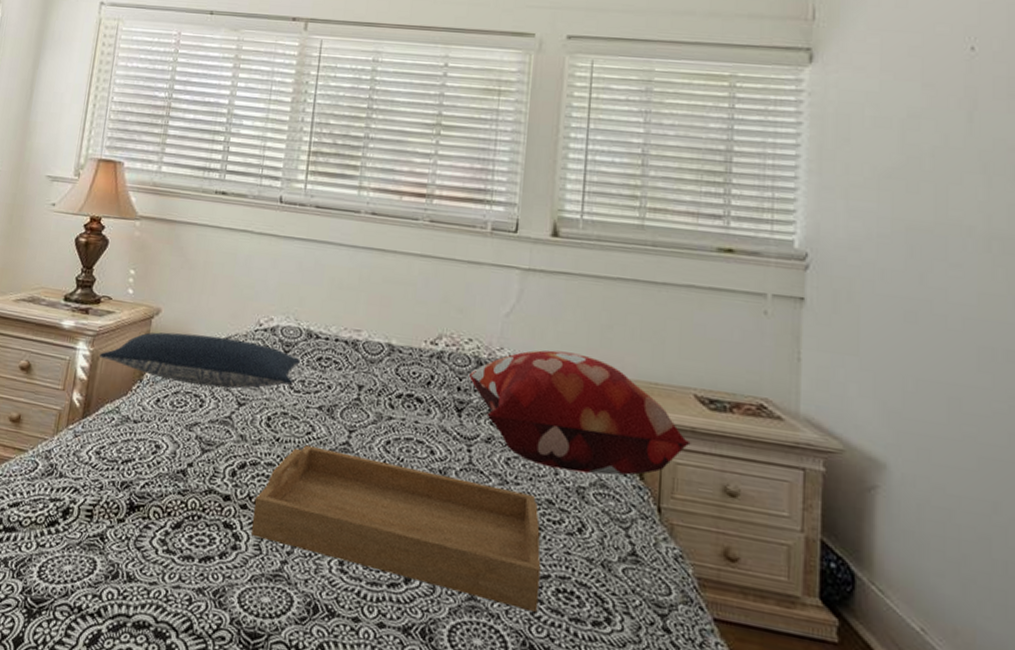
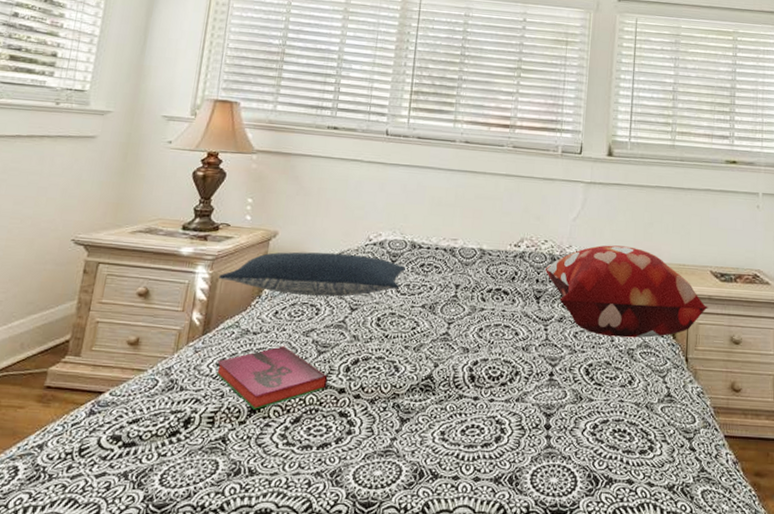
hardback book: none [94,439,212,508] -> present [215,346,328,410]
serving tray: present [252,445,541,612] -> none [365,338,602,450]

